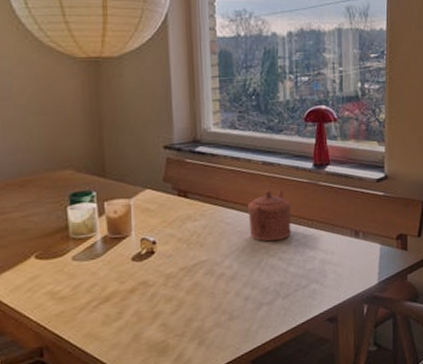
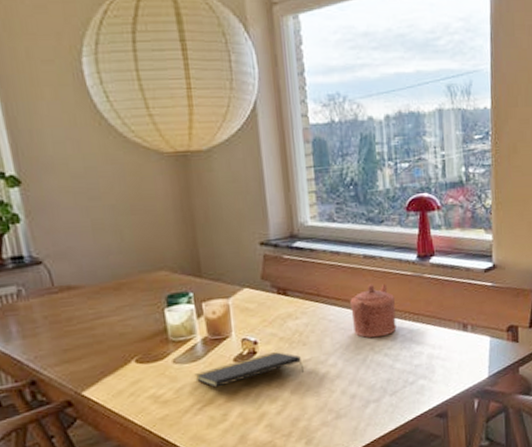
notepad: none [92,251,200,286] -> present [194,351,304,388]

